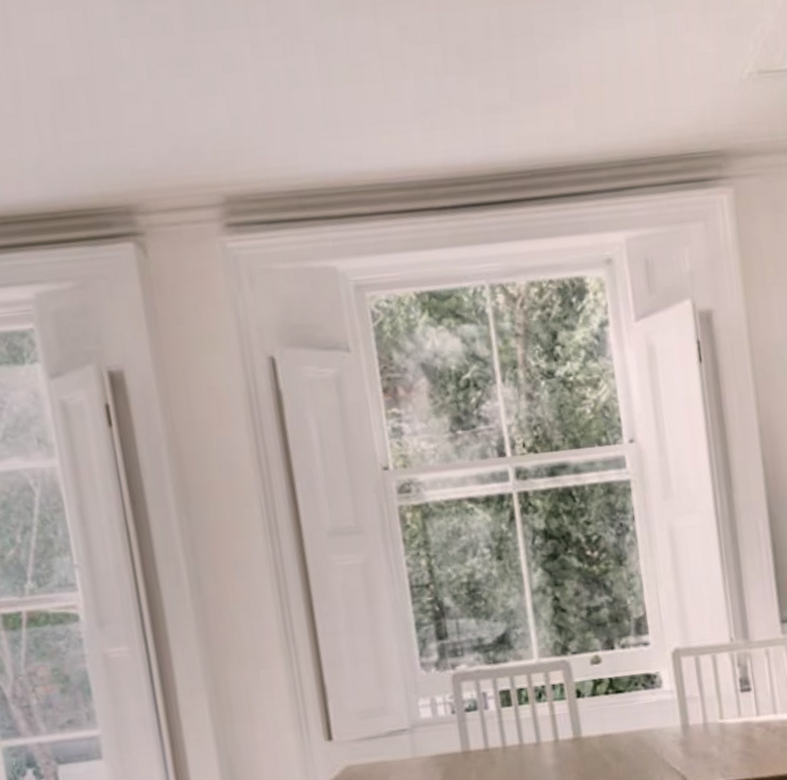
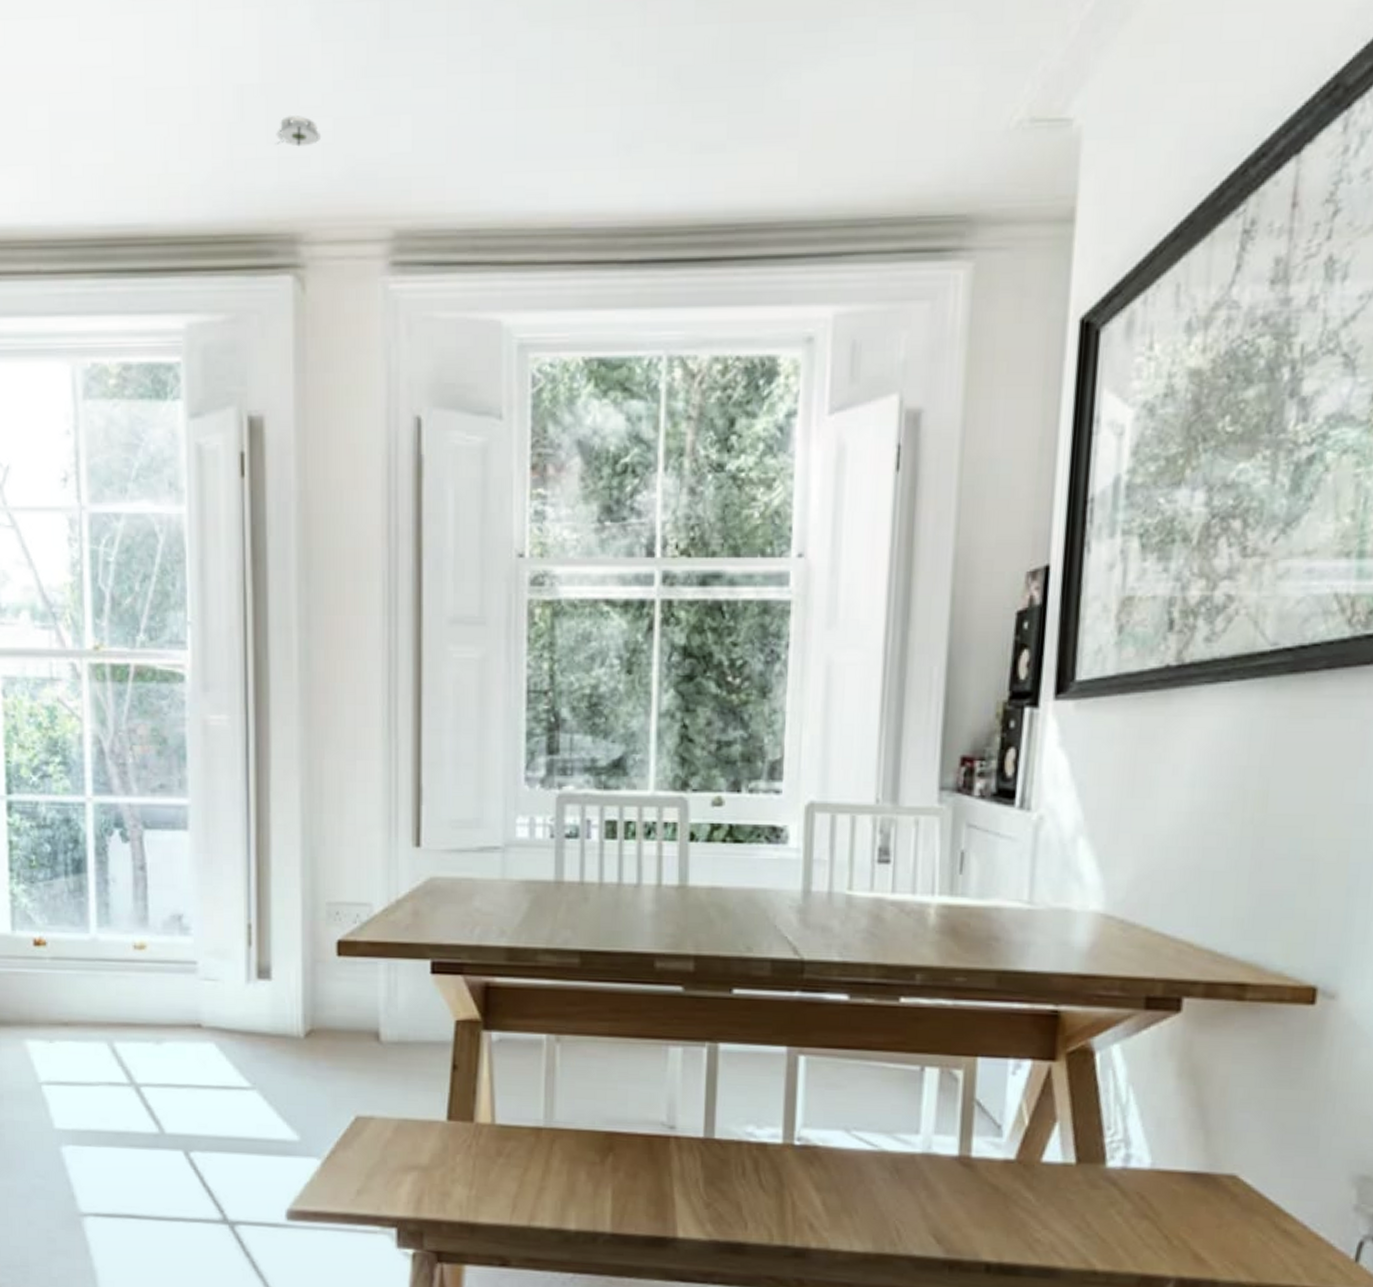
smoke detector: none [98,102,143,129] -> present [276,116,322,147]

